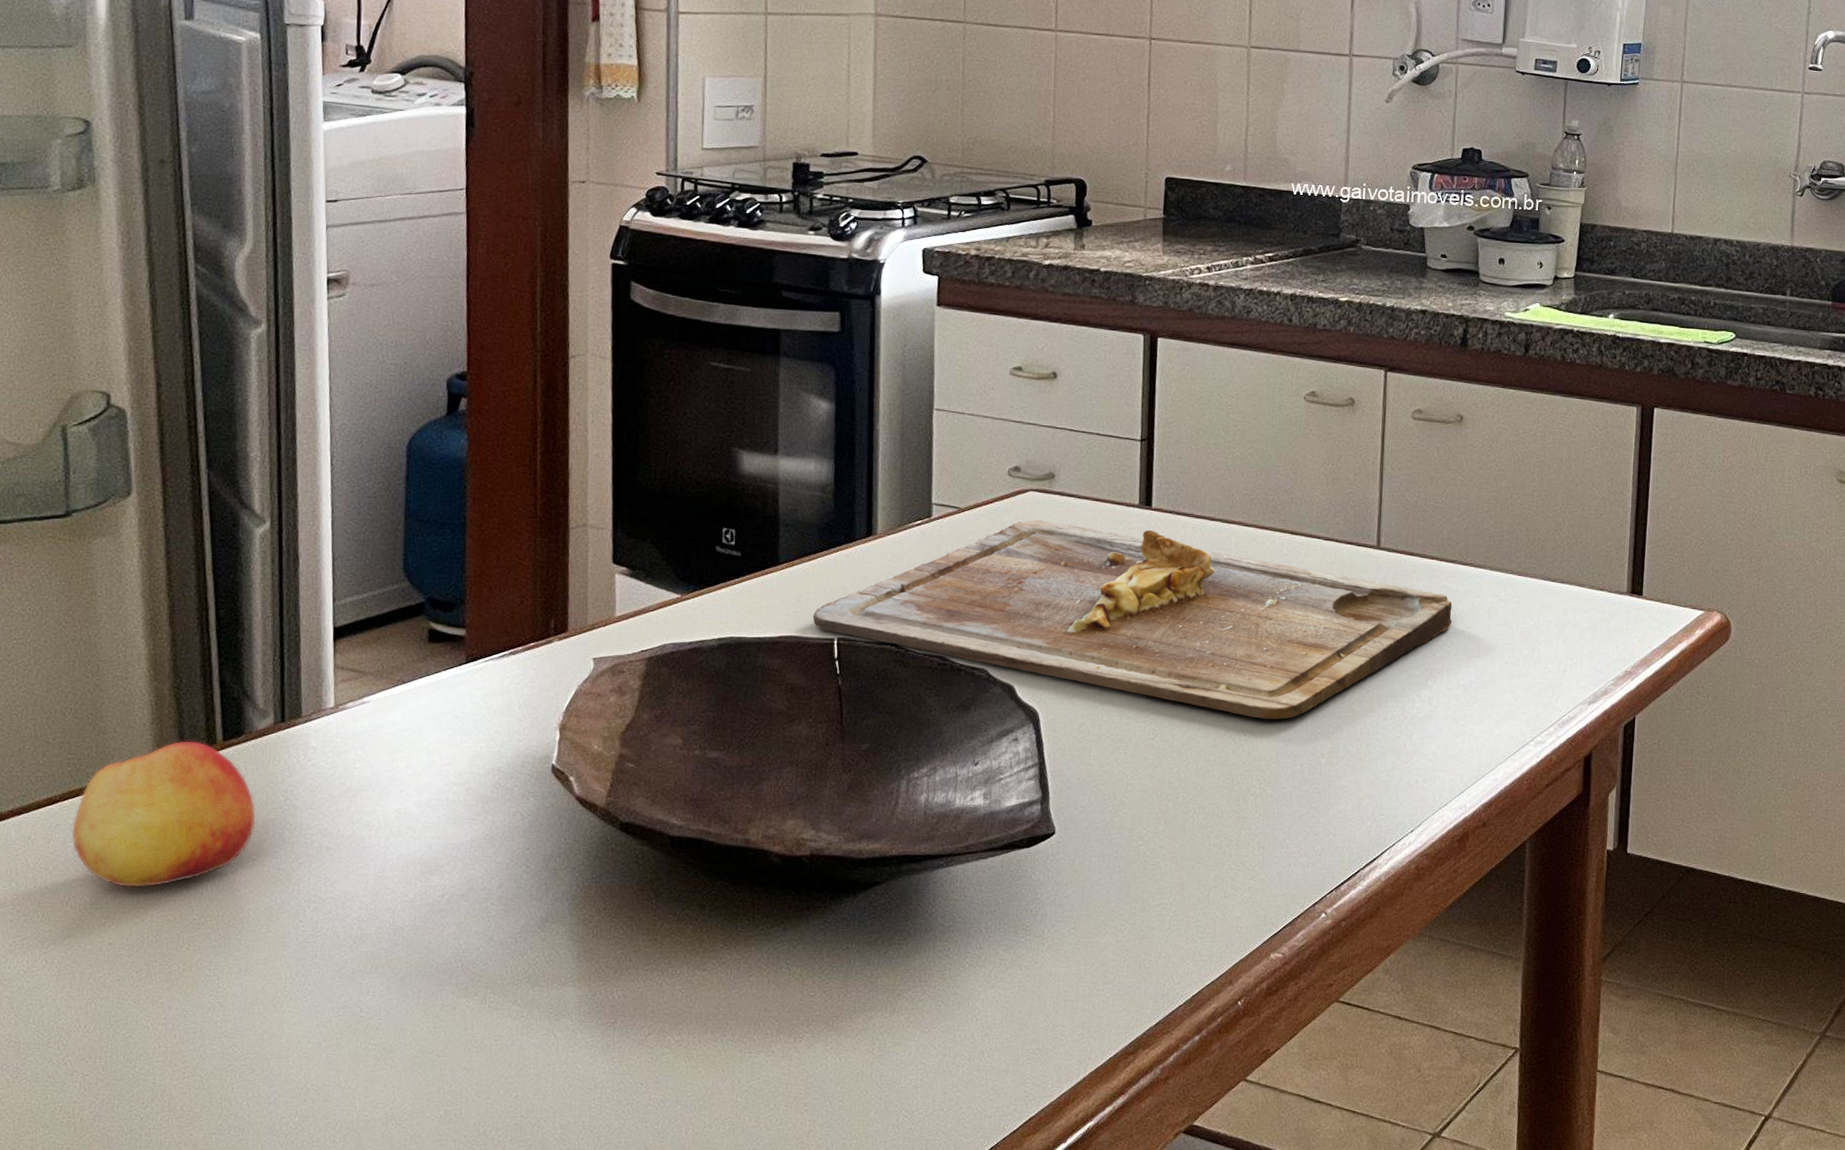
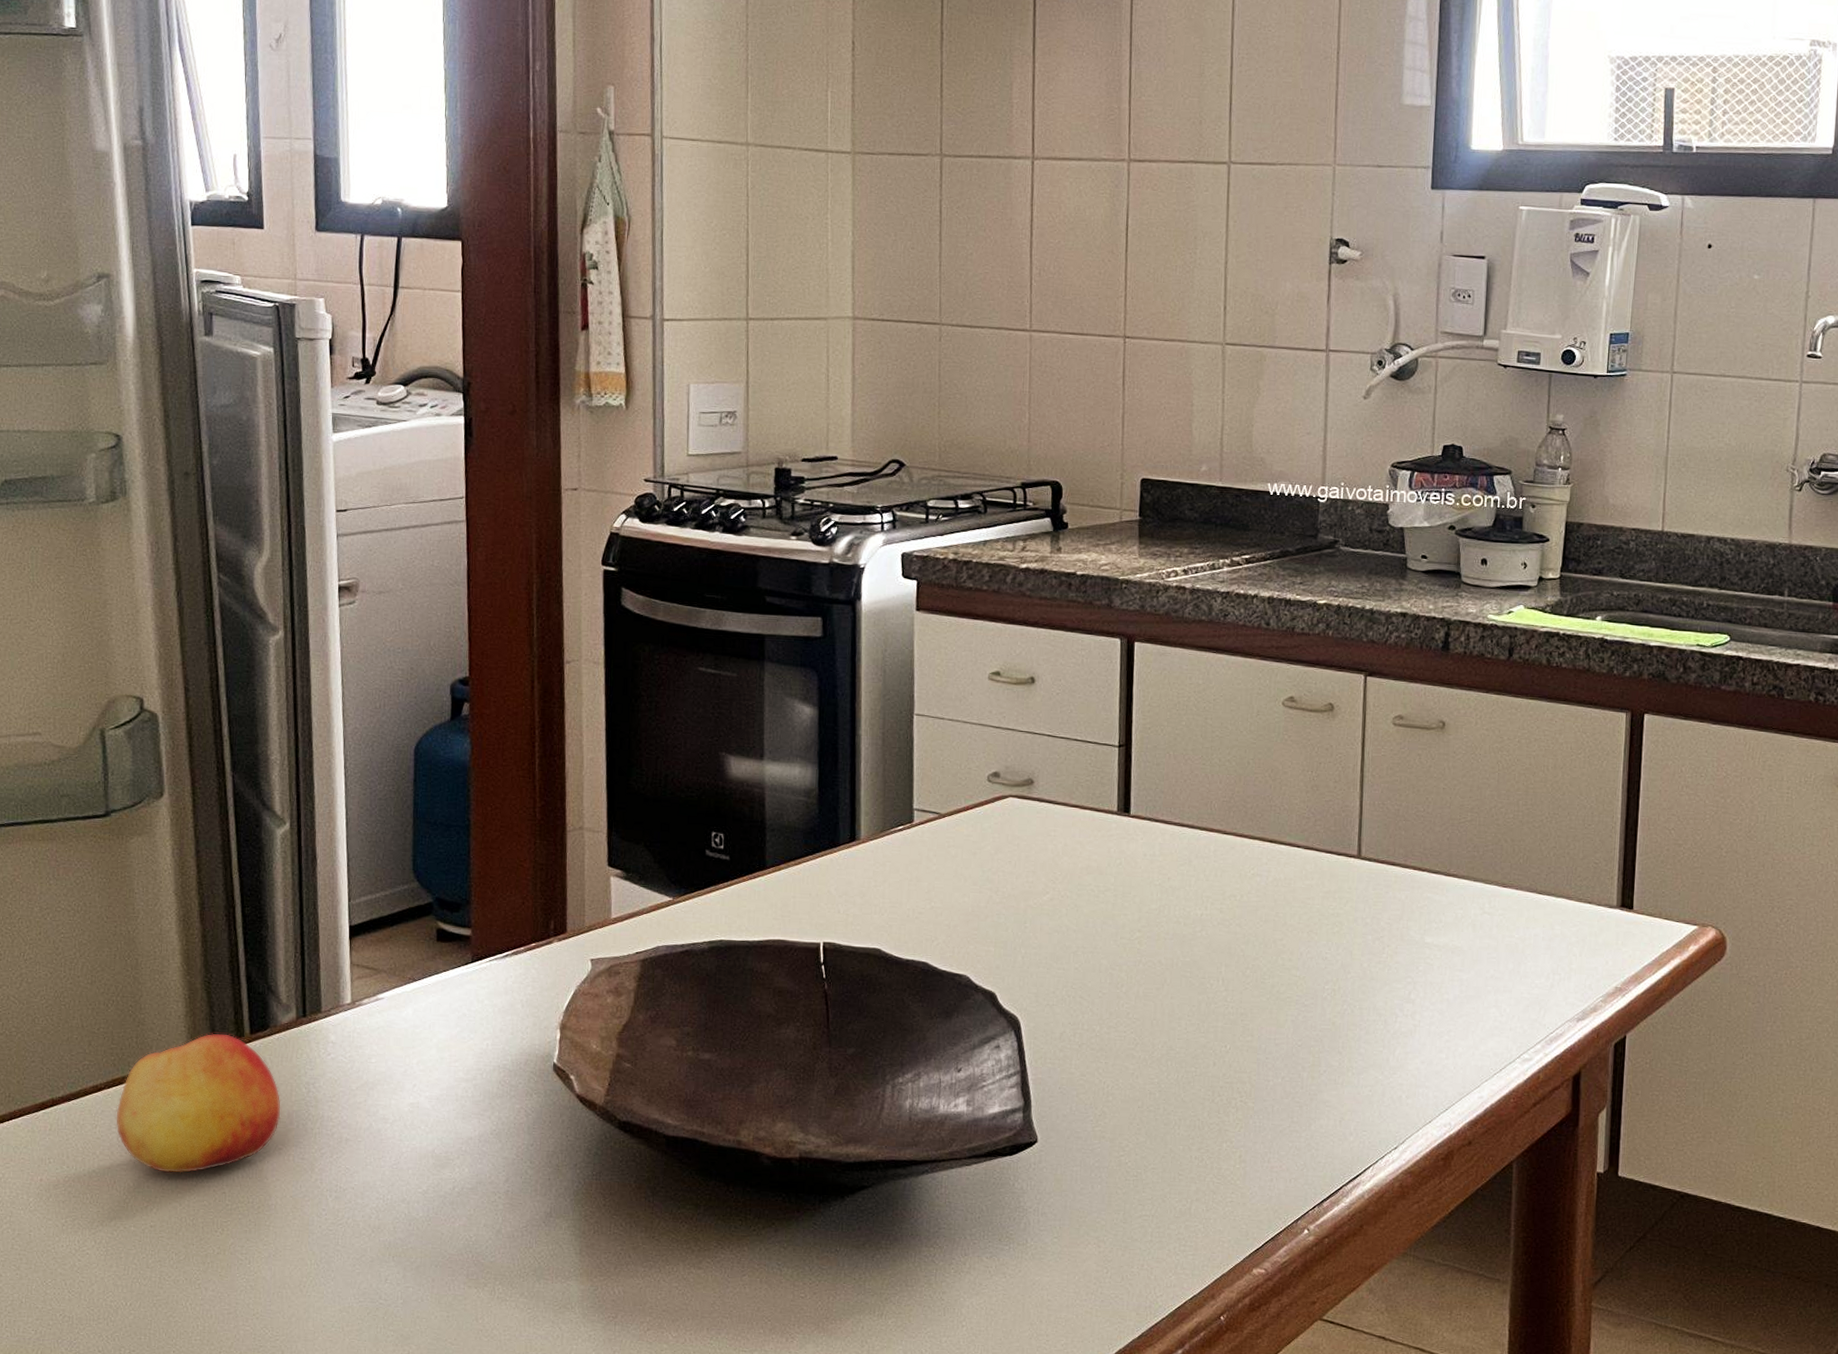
cutting board: present [813,520,1452,719] -> none [799,826,1435,1031]

